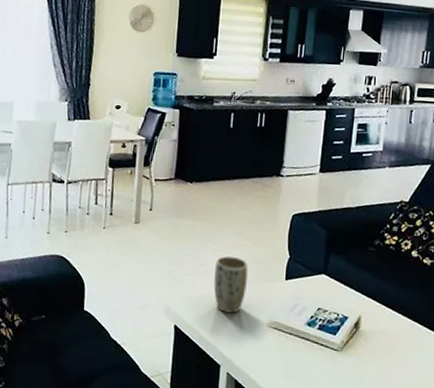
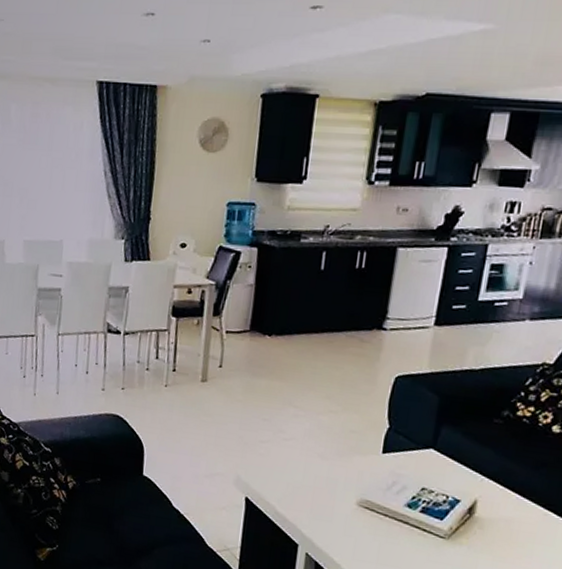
plant pot: present [213,256,249,313] -> none [293,423,337,488]

